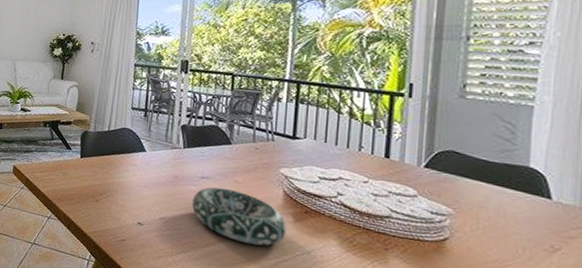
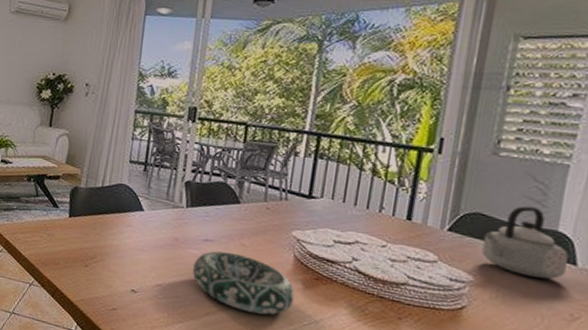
teapot: none [458,144,542,212] -> present [481,205,569,279]

